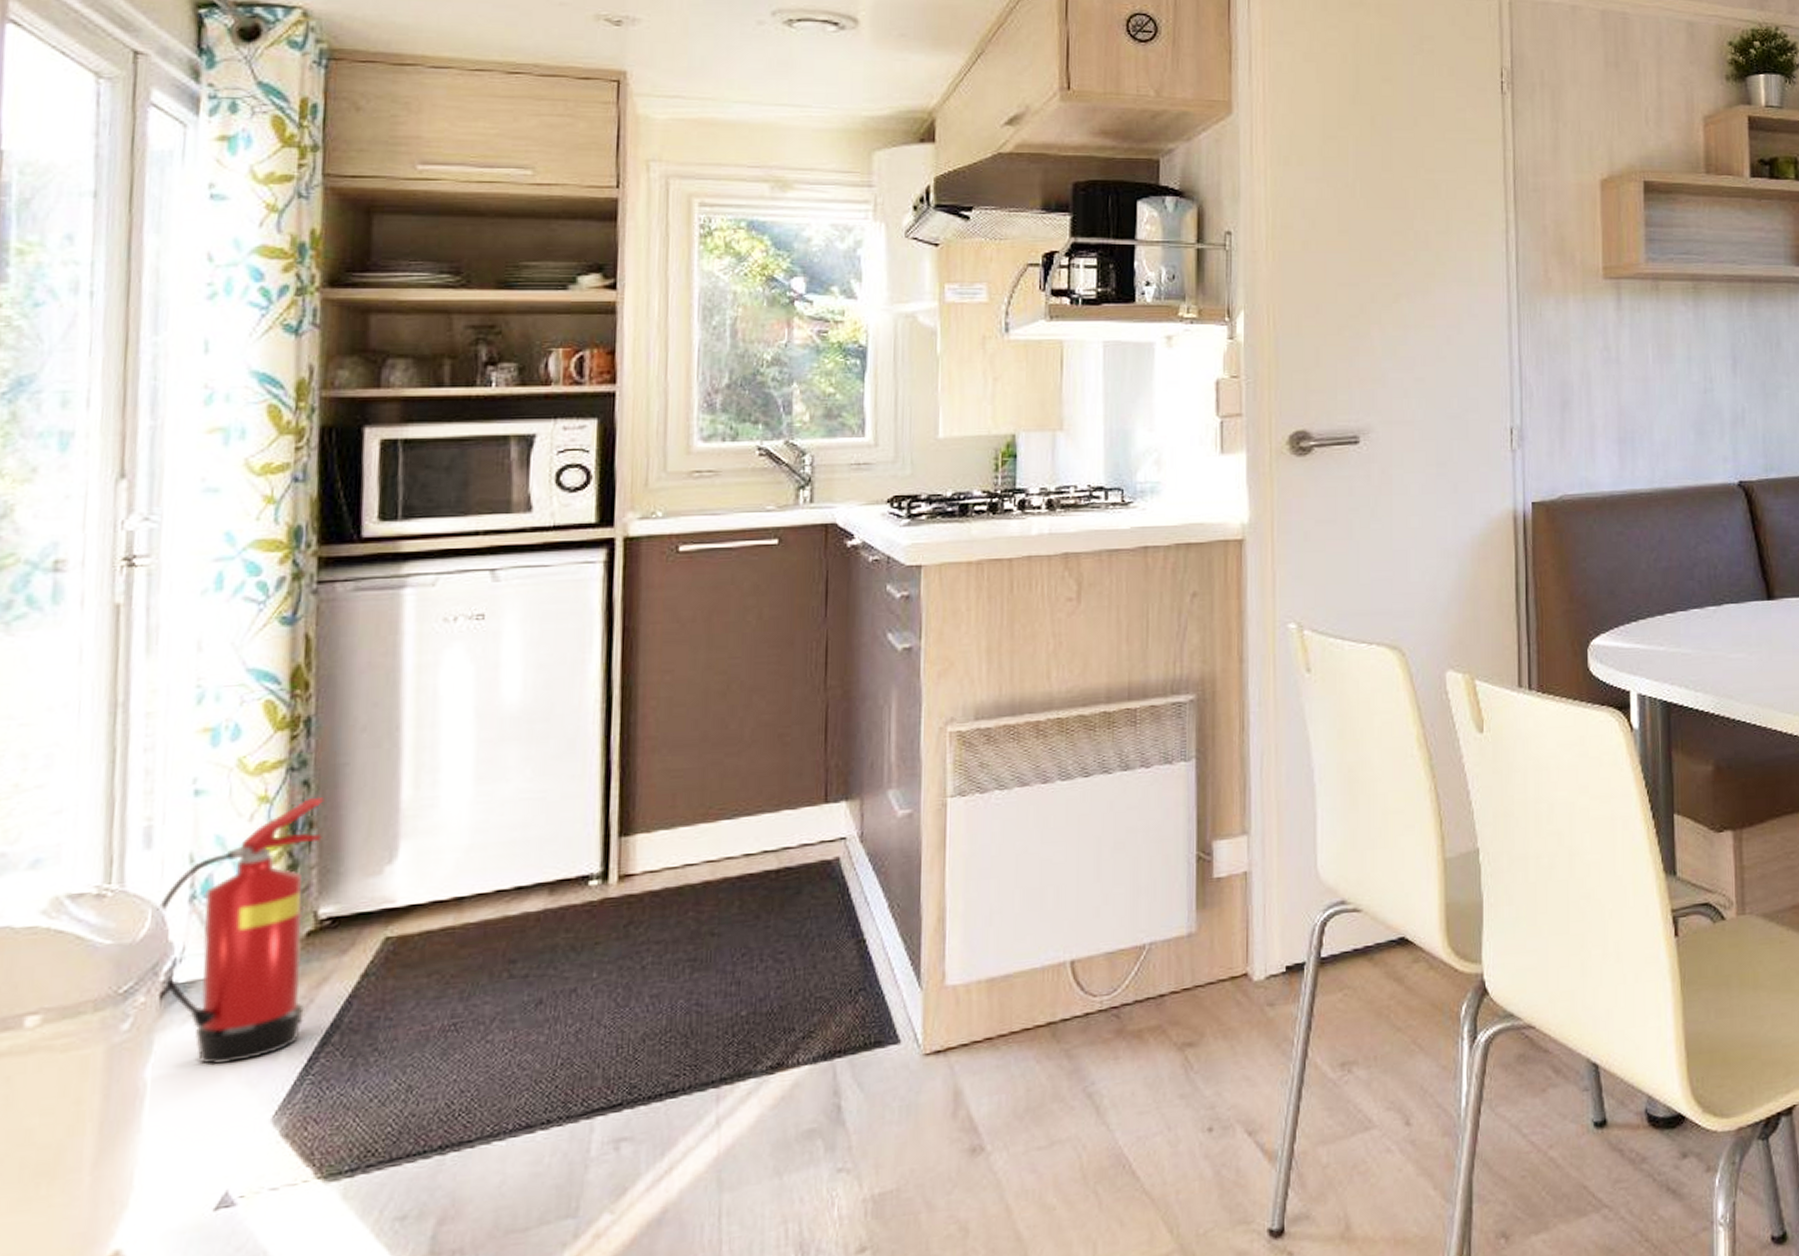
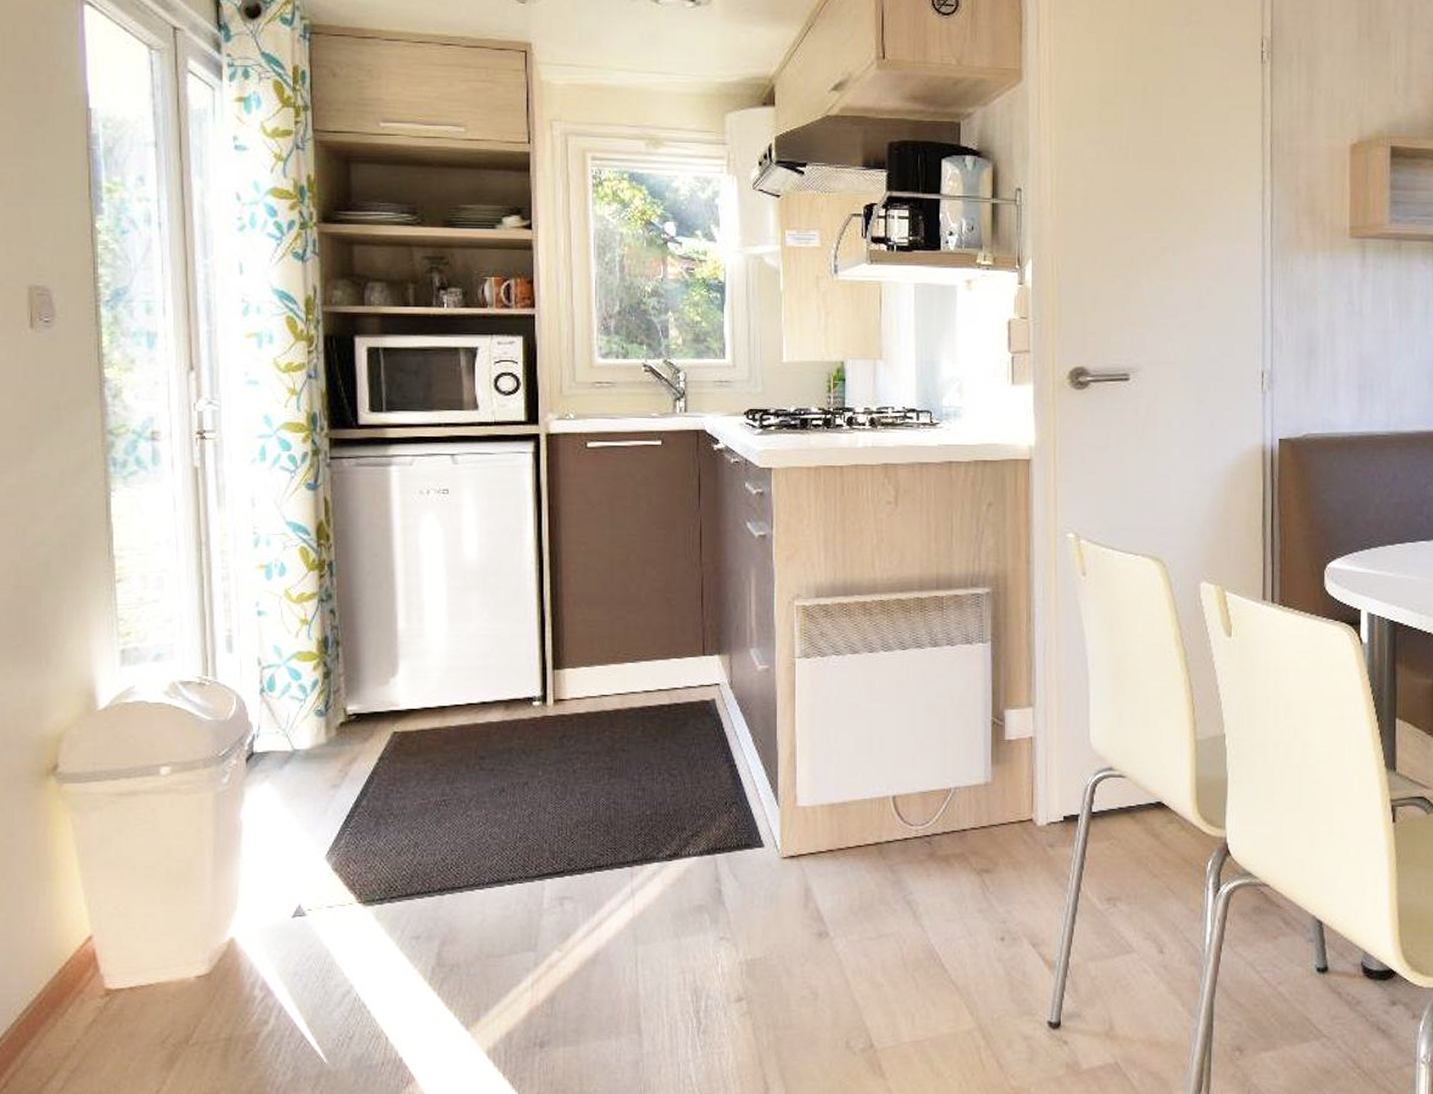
fire extinguisher: present [157,796,325,1066] -> none [239,622,346,814]

